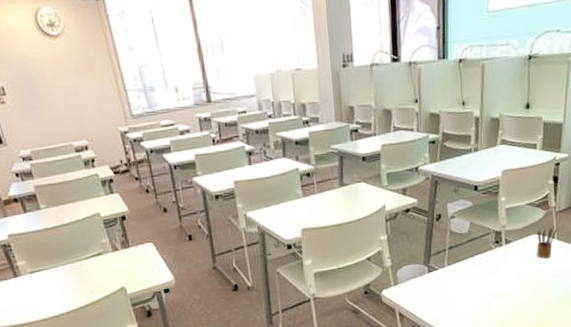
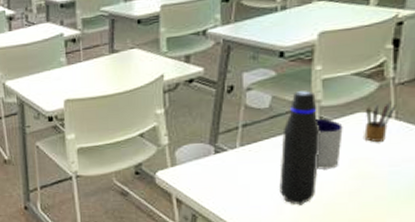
water bottle: none [477,218,506,313] -> present [279,91,320,206]
mug: none [502,240,522,282] -> present [315,118,343,170]

